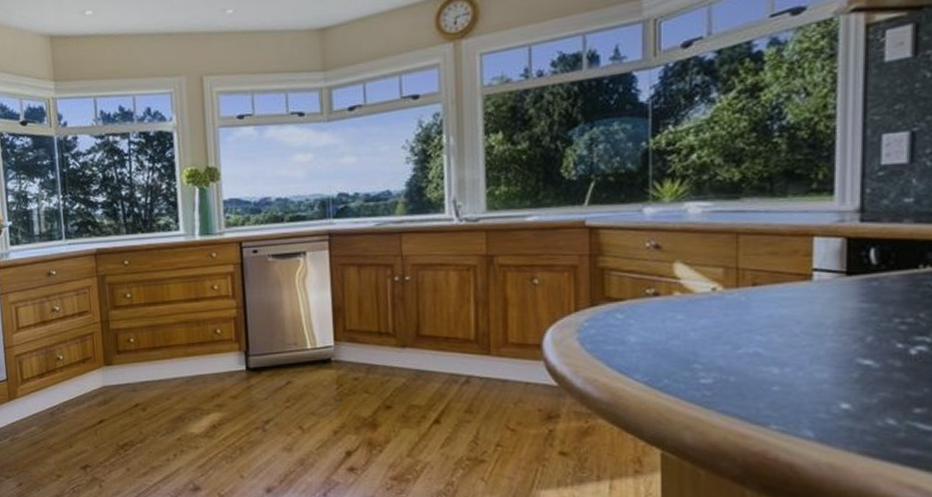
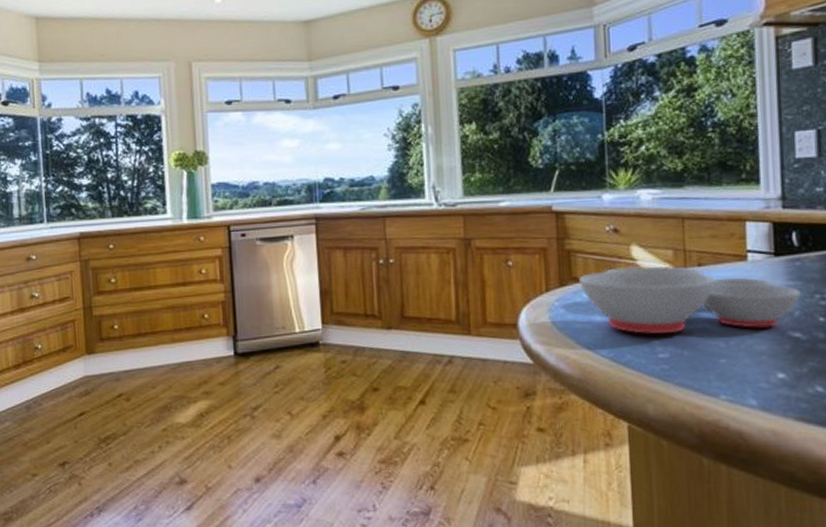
mixing bowl: none [613,285,877,359] -> present [579,265,801,334]

